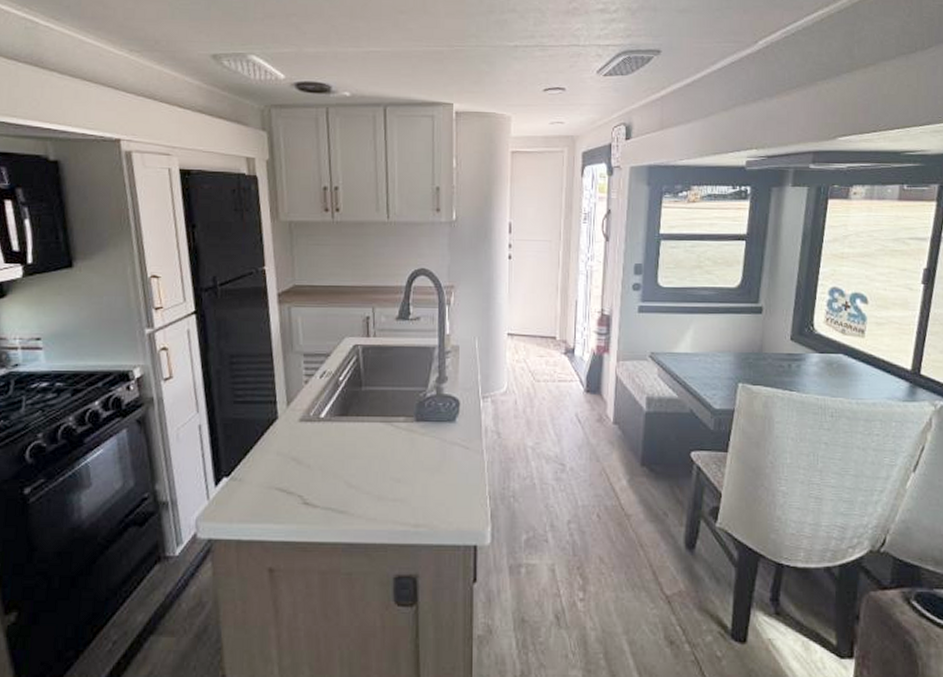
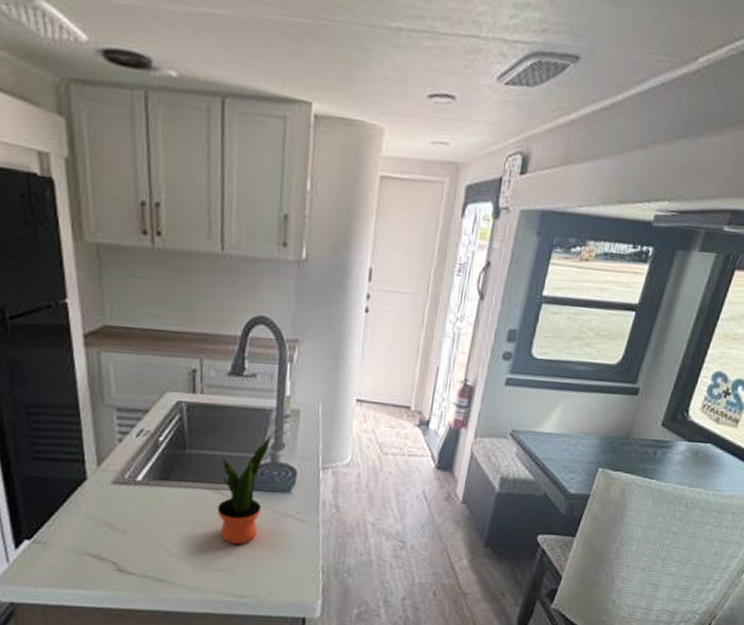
potted plant: none [390,369,436,473] -> present [217,435,272,544]

